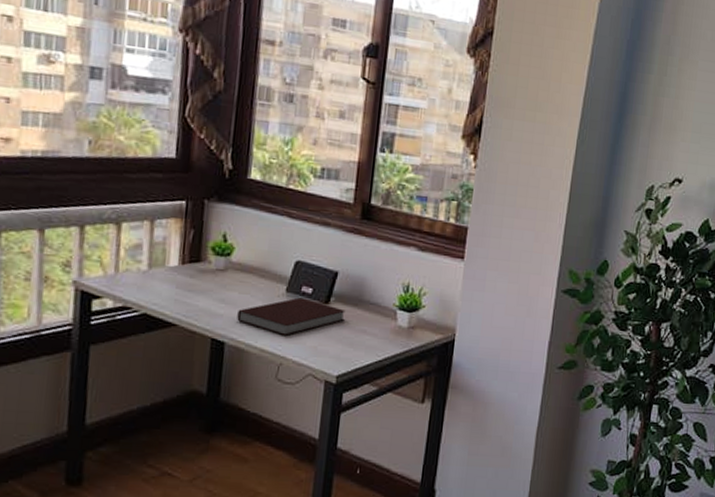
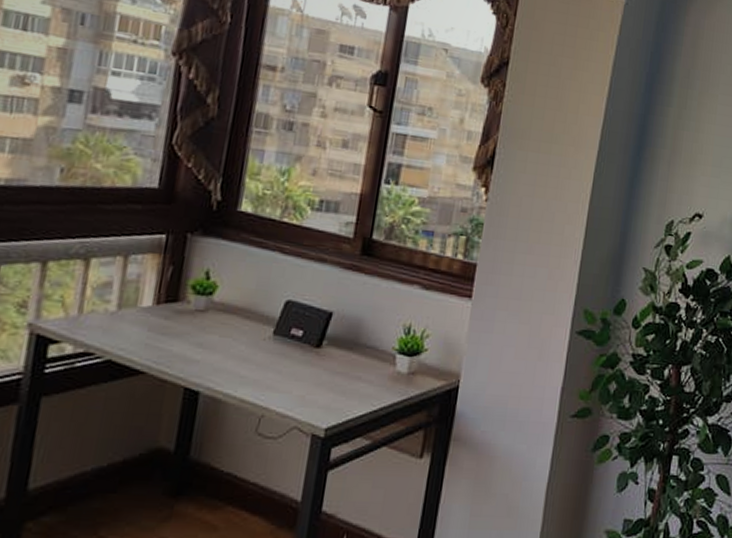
notebook: present [237,297,346,335] -> none [215,341,339,383]

